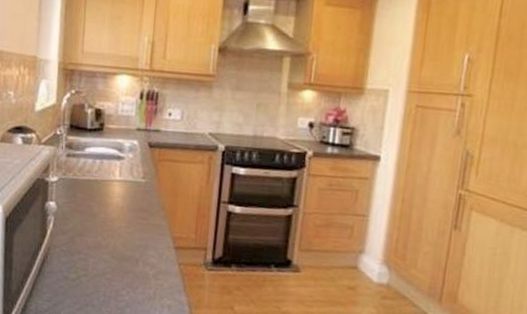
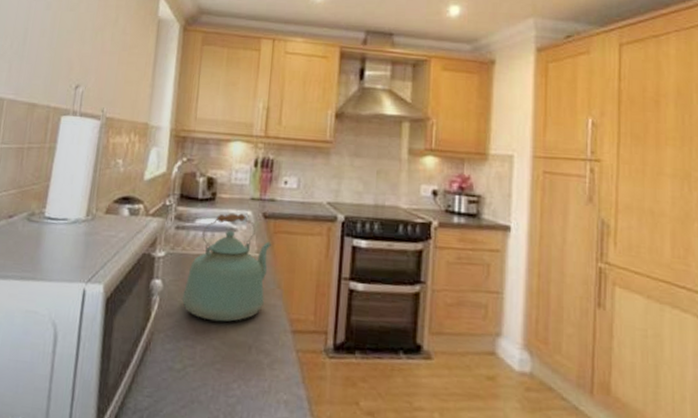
kettle: none [74,142,156,239] -> present [181,213,271,322]

